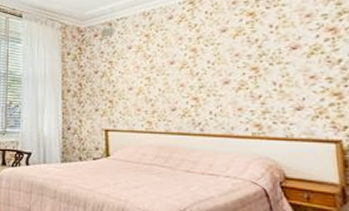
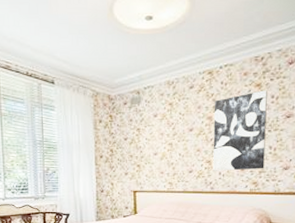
wall art: none [198,19,269,110] -> present [213,90,267,171]

